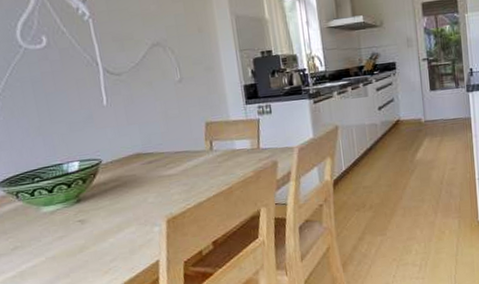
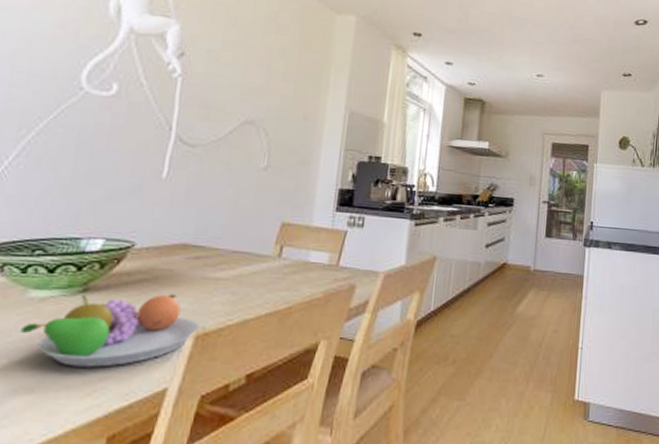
fruit bowl: none [45,193,168,255] -> present [21,294,200,367]

